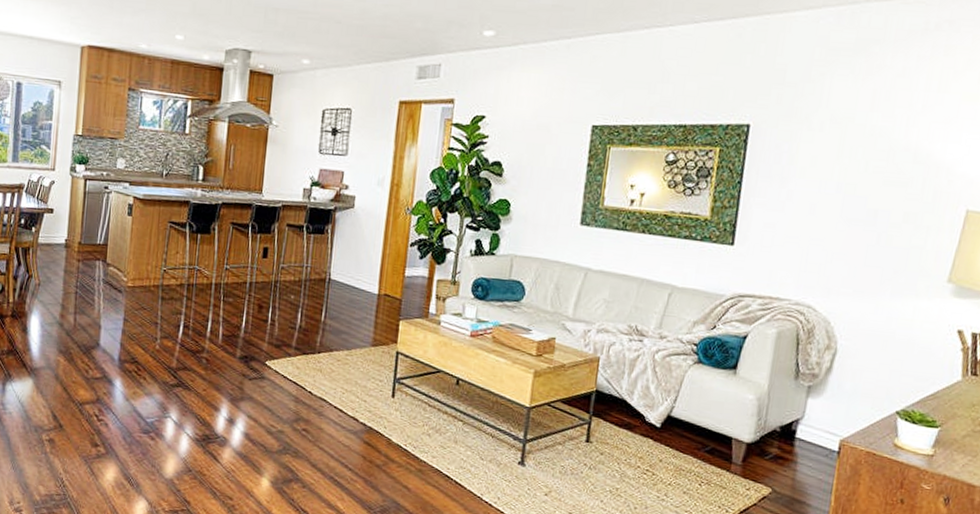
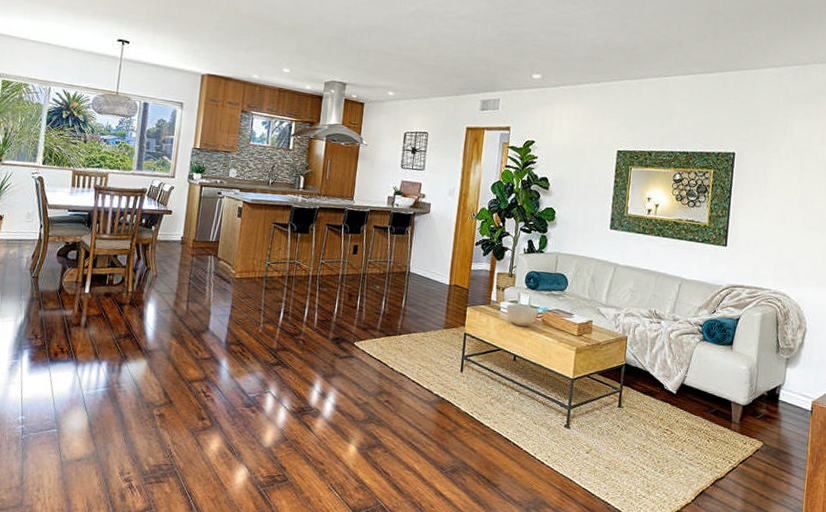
bowl: none [447,317,487,345] -> present [506,304,538,327]

